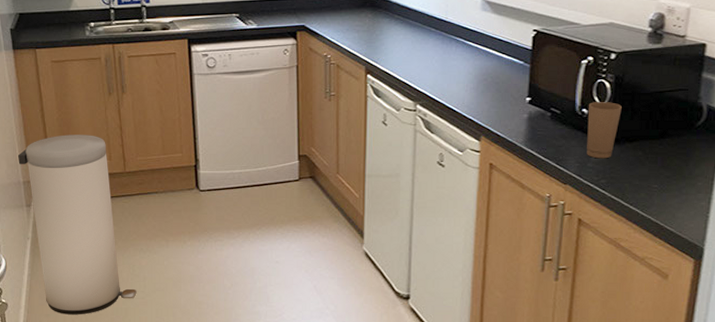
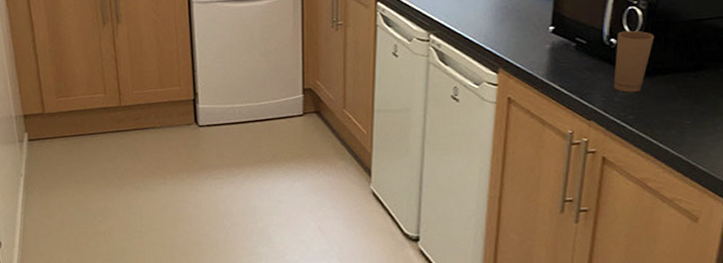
pedal bin: present [18,135,137,315] -> none [10,67,134,254]

